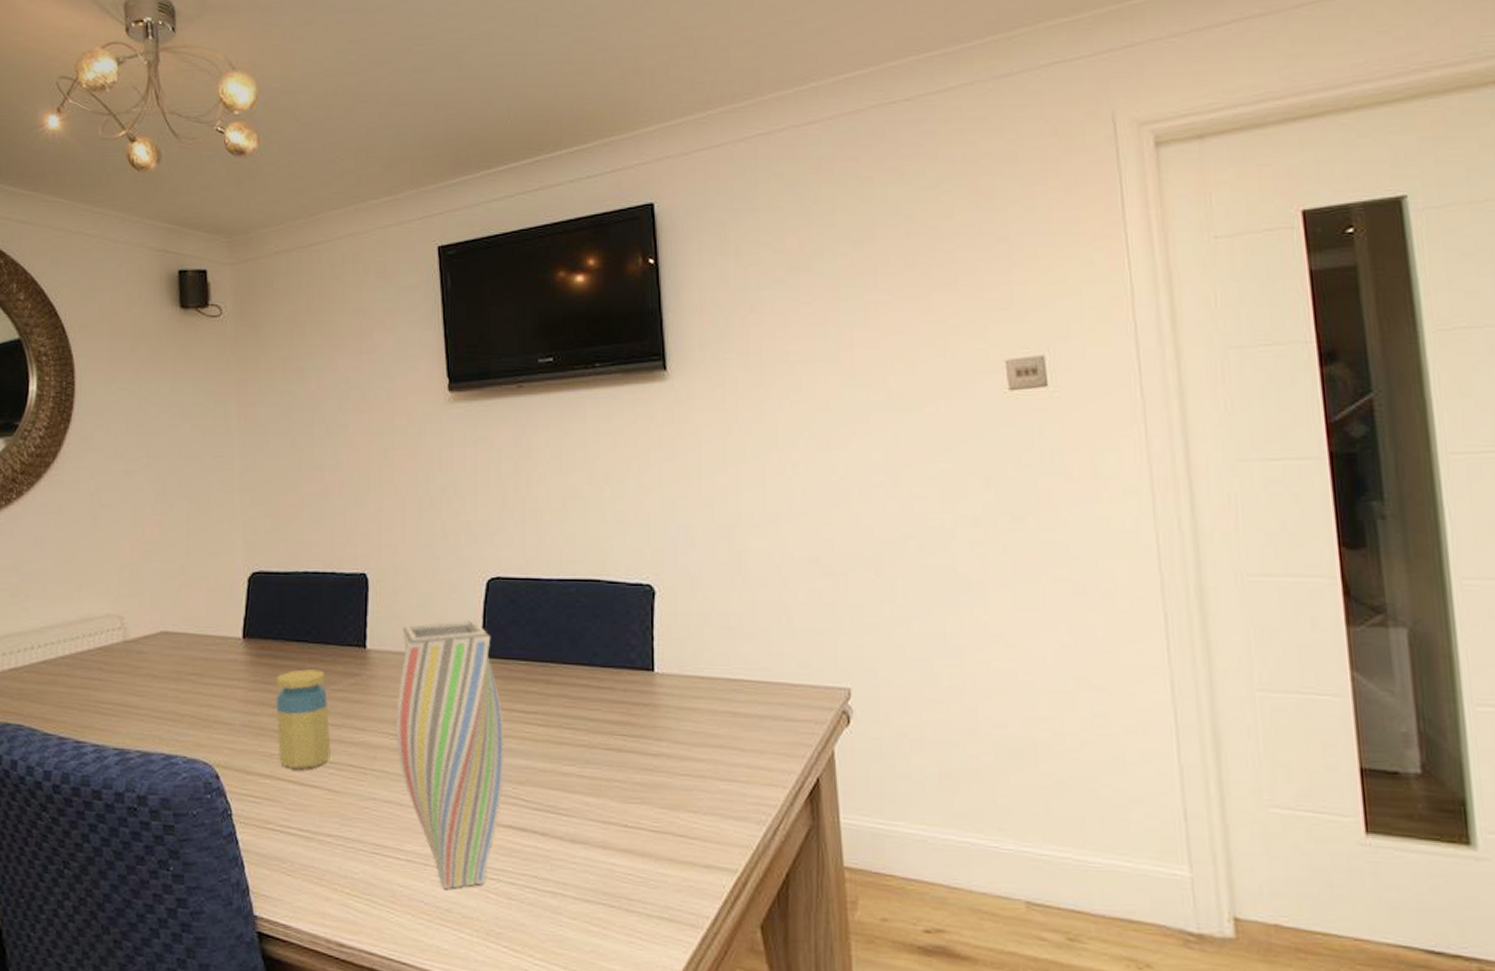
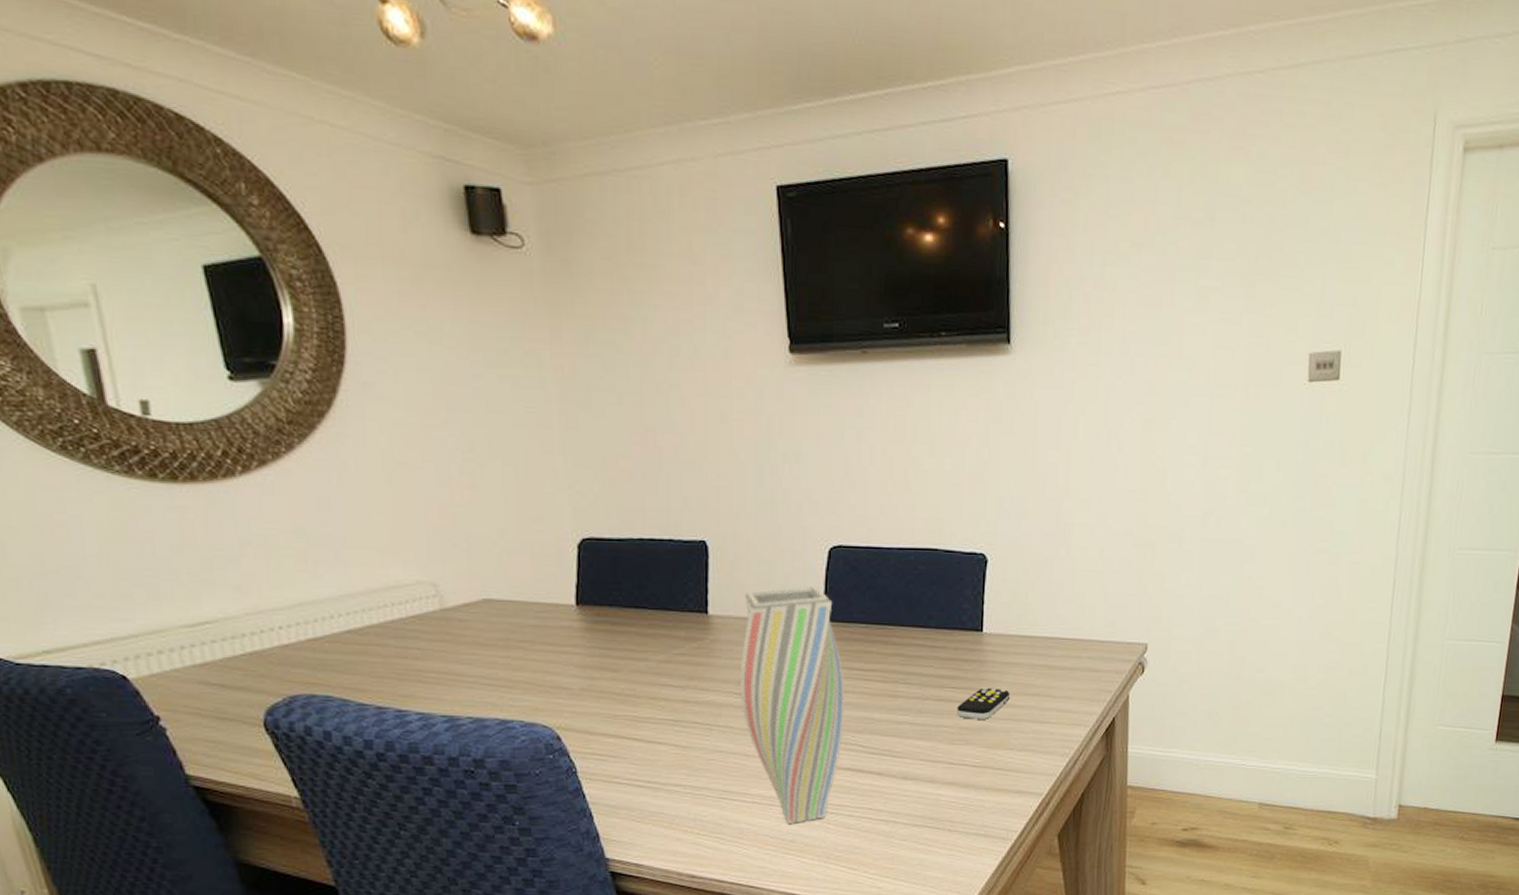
jar: present [276,669,331,770] -> none [615,635,675,729]
remote control: none [629,736,691,774] -> present [956,687,1011,719]

